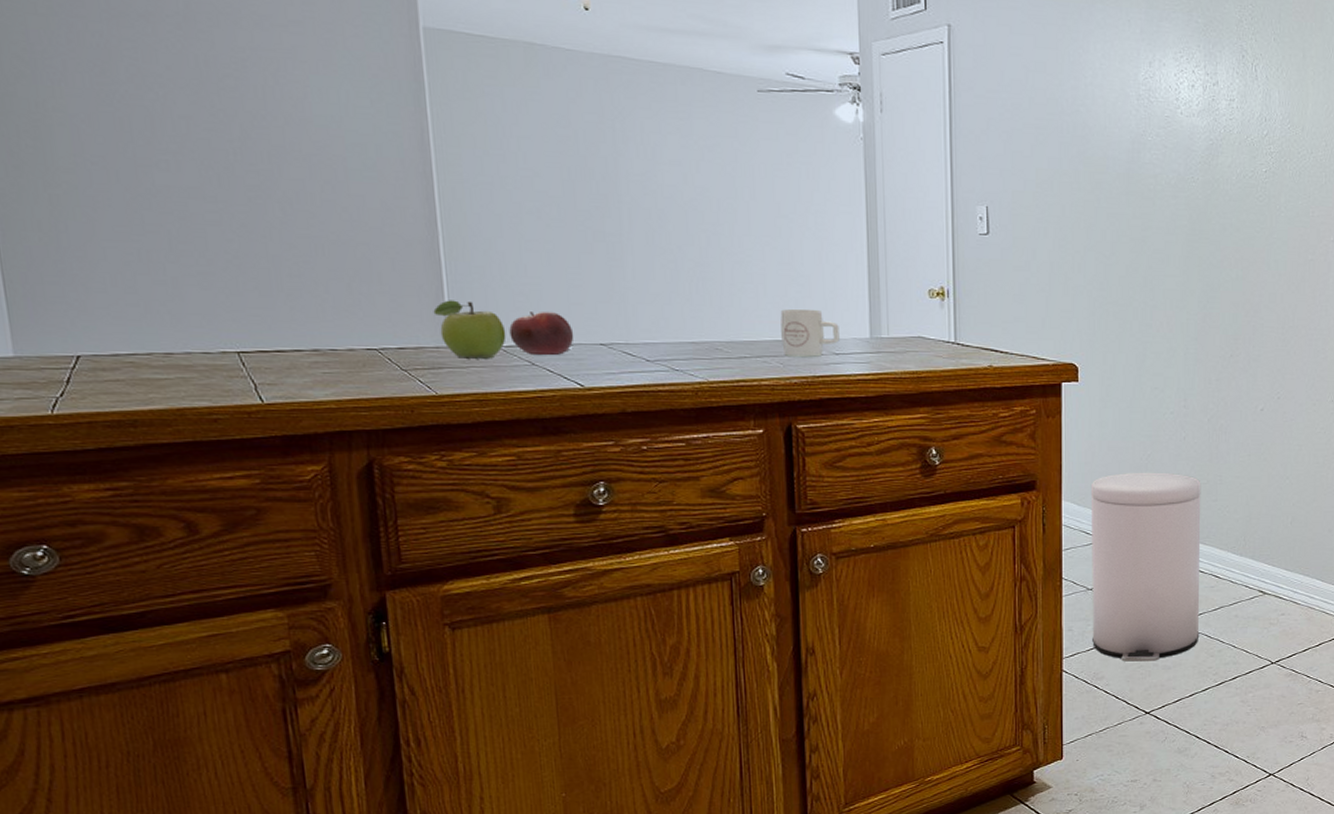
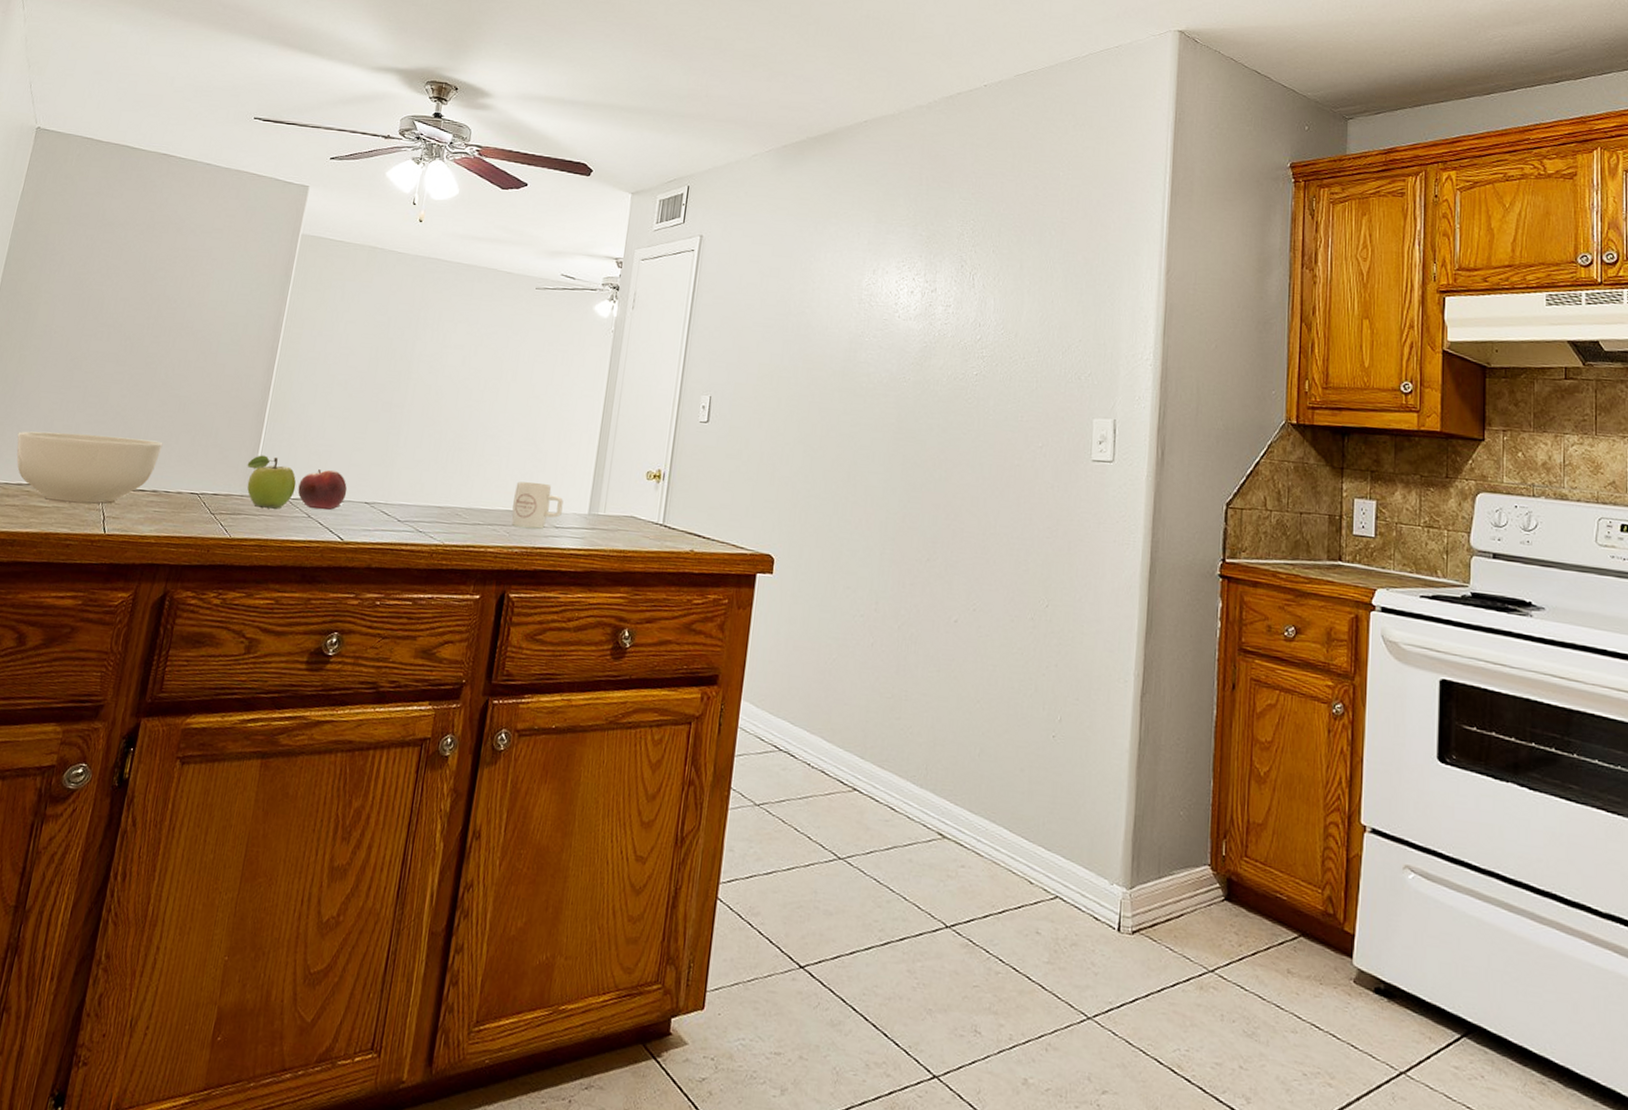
bowl: none [87,289,309,371] -> present [16,431,163,504]
pedal bin: present [1090,472,1201,662] -> none [752,676,885,903]

